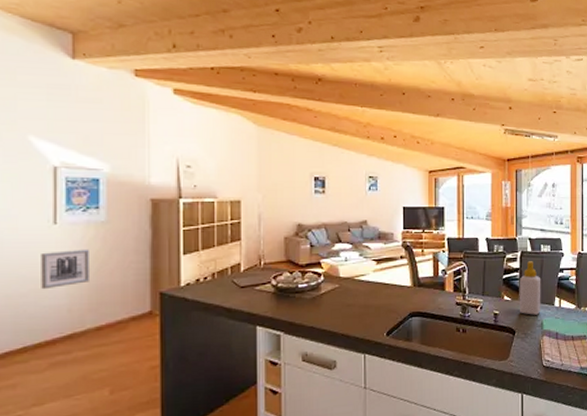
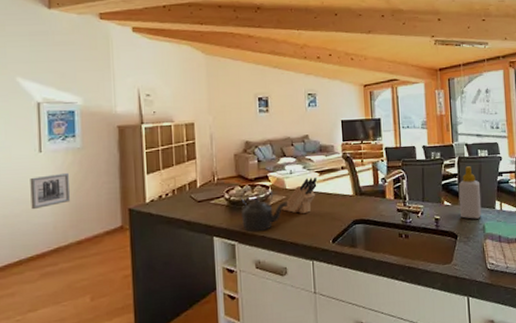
kettle: none [288,273,340,323] -> present [240,186,287,232]
knife block: none [334,266,373,304] -> present [282,177,317,213]

